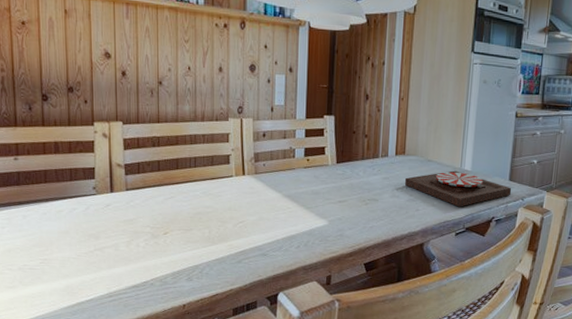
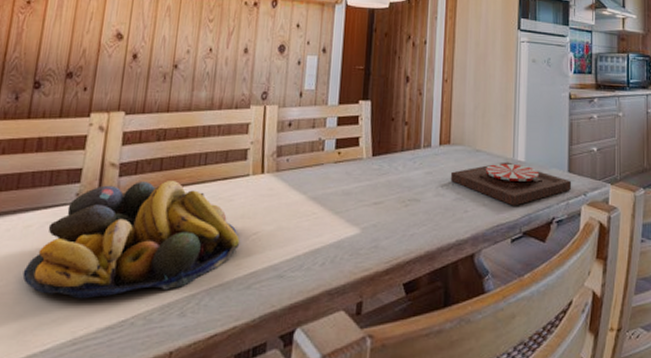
fruit bowl: none [62,179,230,266] -> present [22,181,240,299]

